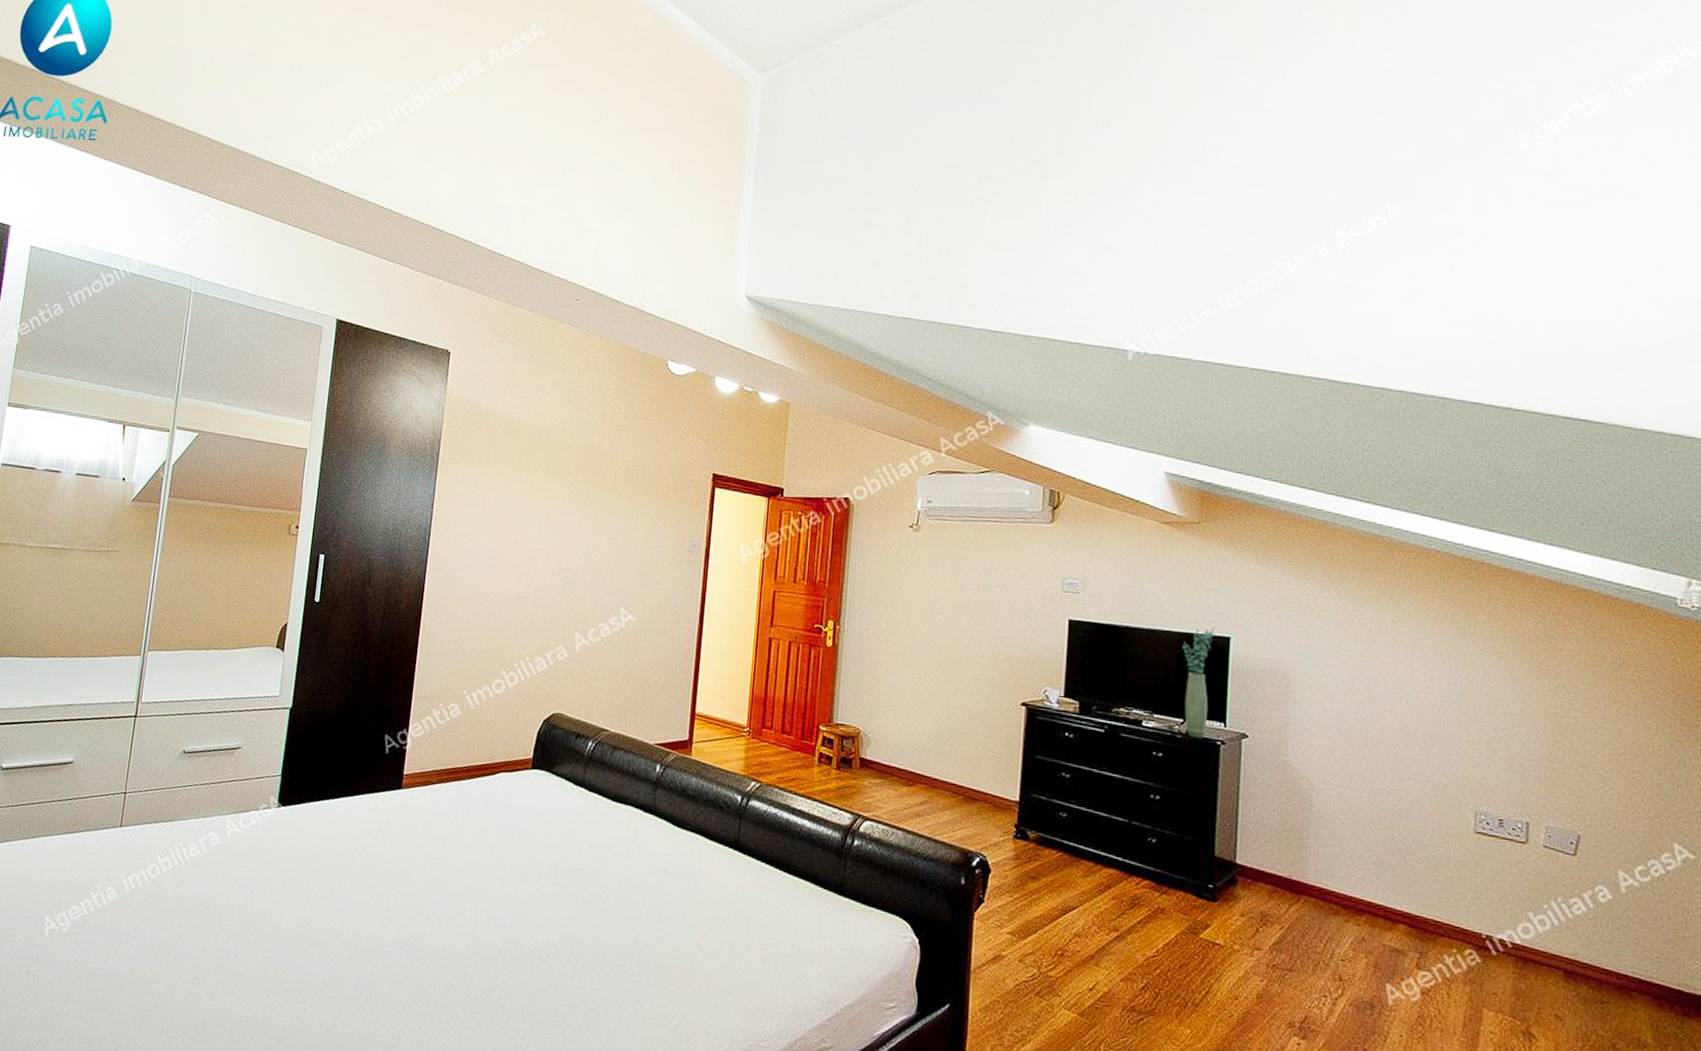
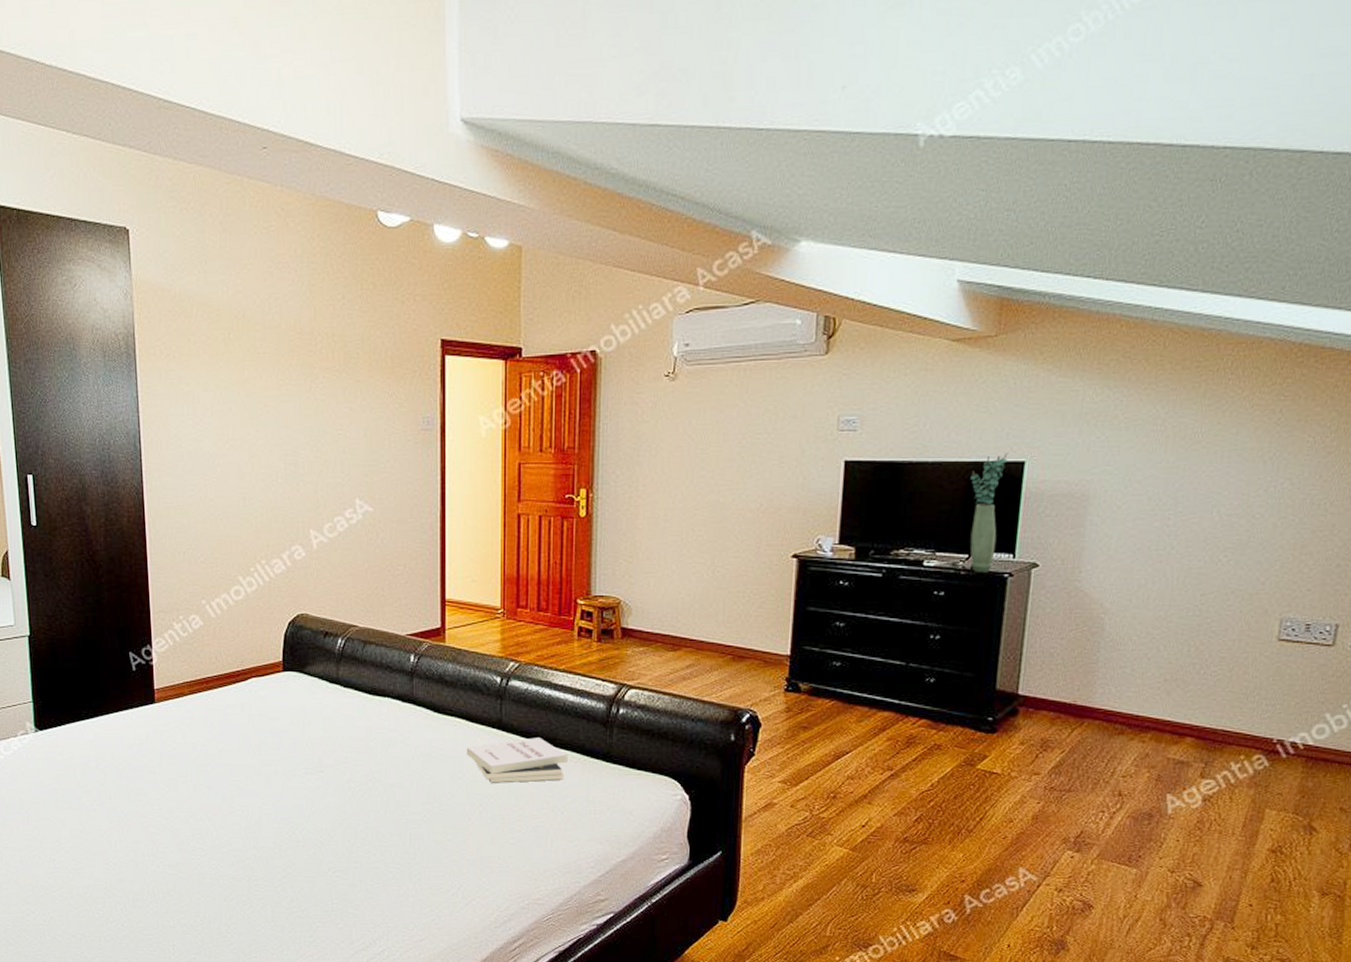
books: none [702,861,801,910] -> present [467,737,568,783]

